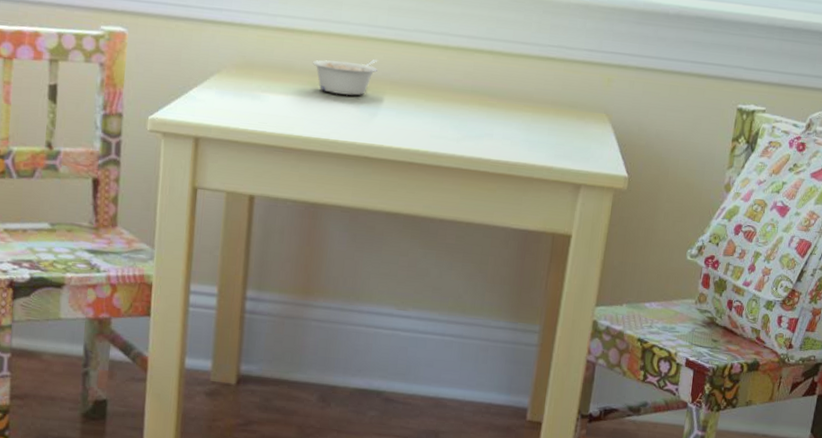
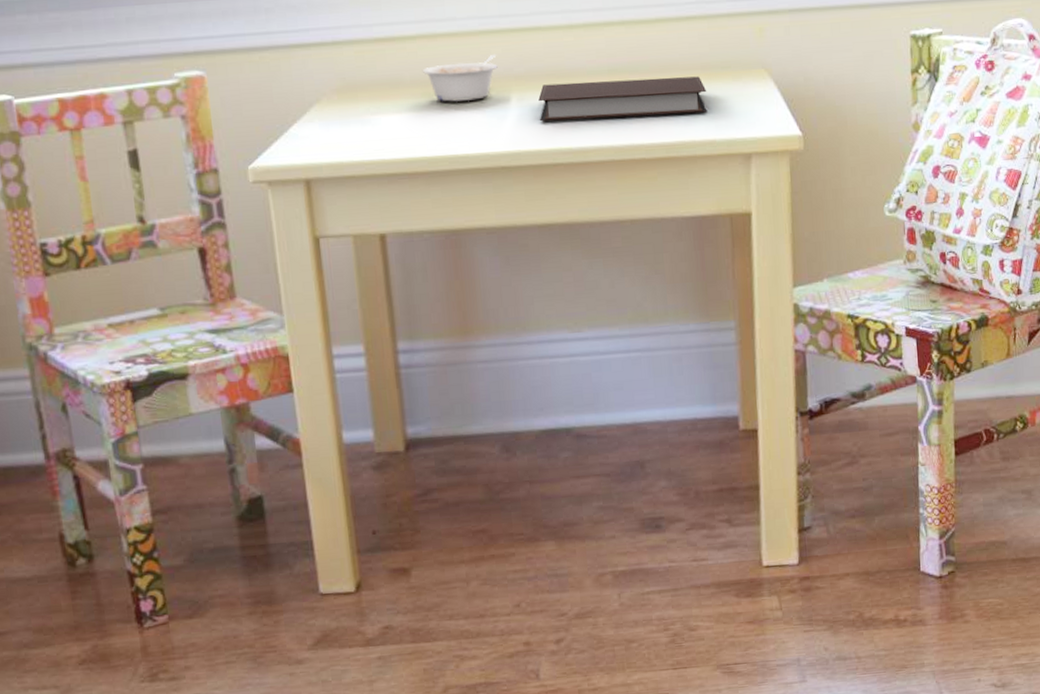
notebook: none [405,93,553,142] -> present [538,76,708,121]

